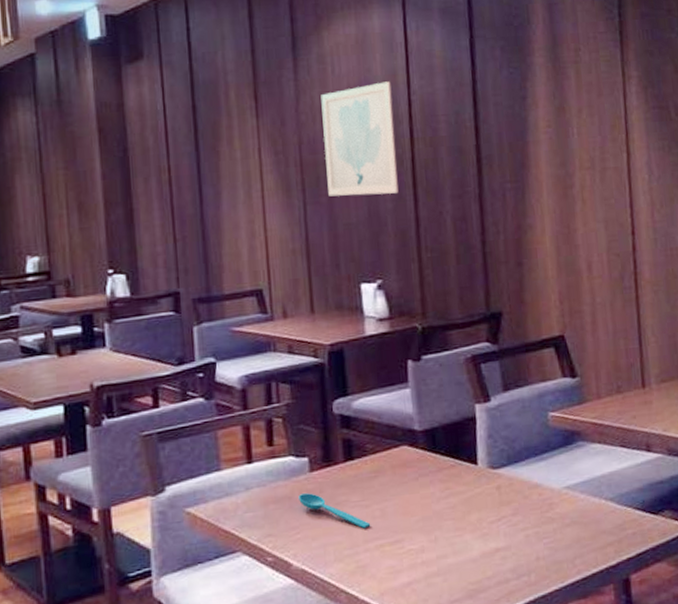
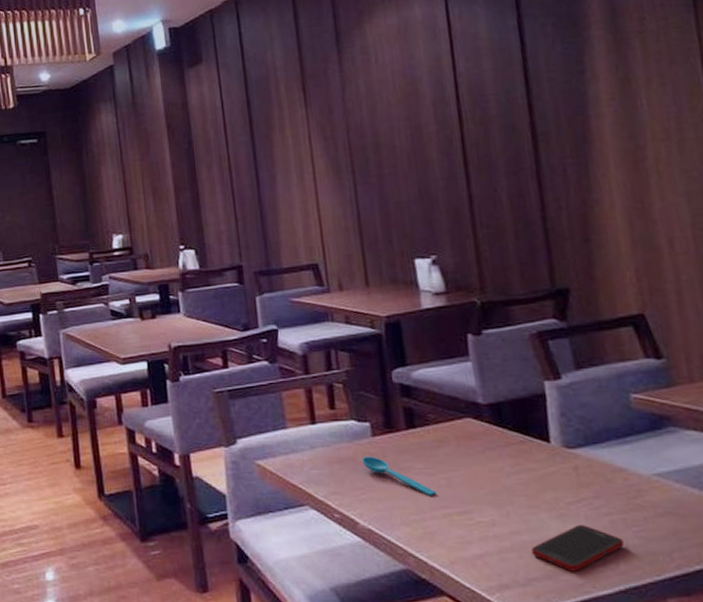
wall art: present [321,81,399,197] -> none [366,66,449,177]
cell phone: none [455,542,535,589] -> present [531,525,624,572]

